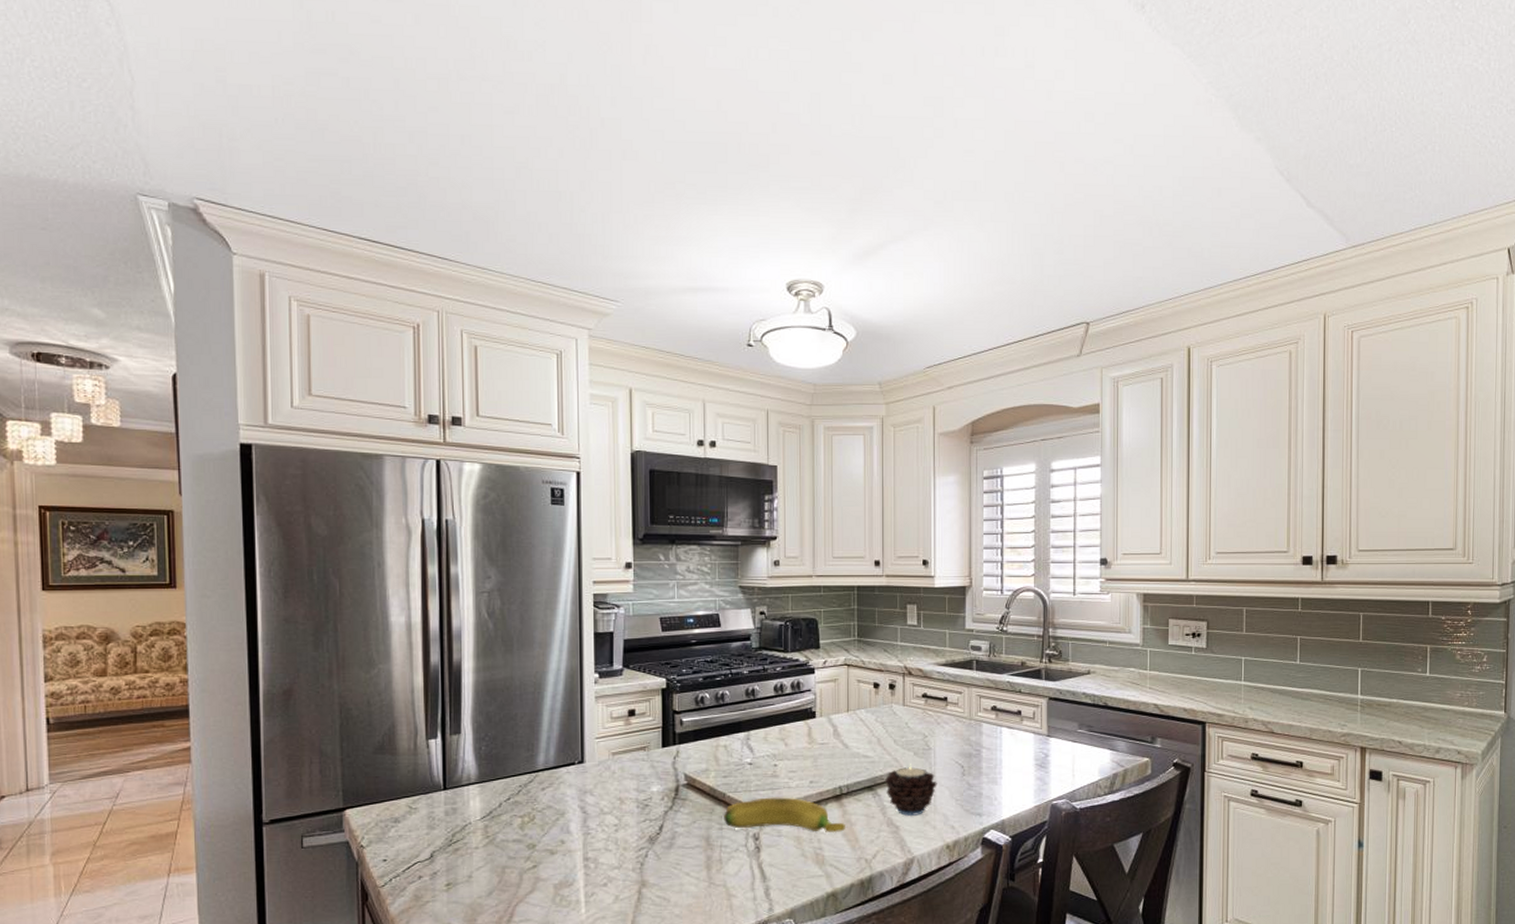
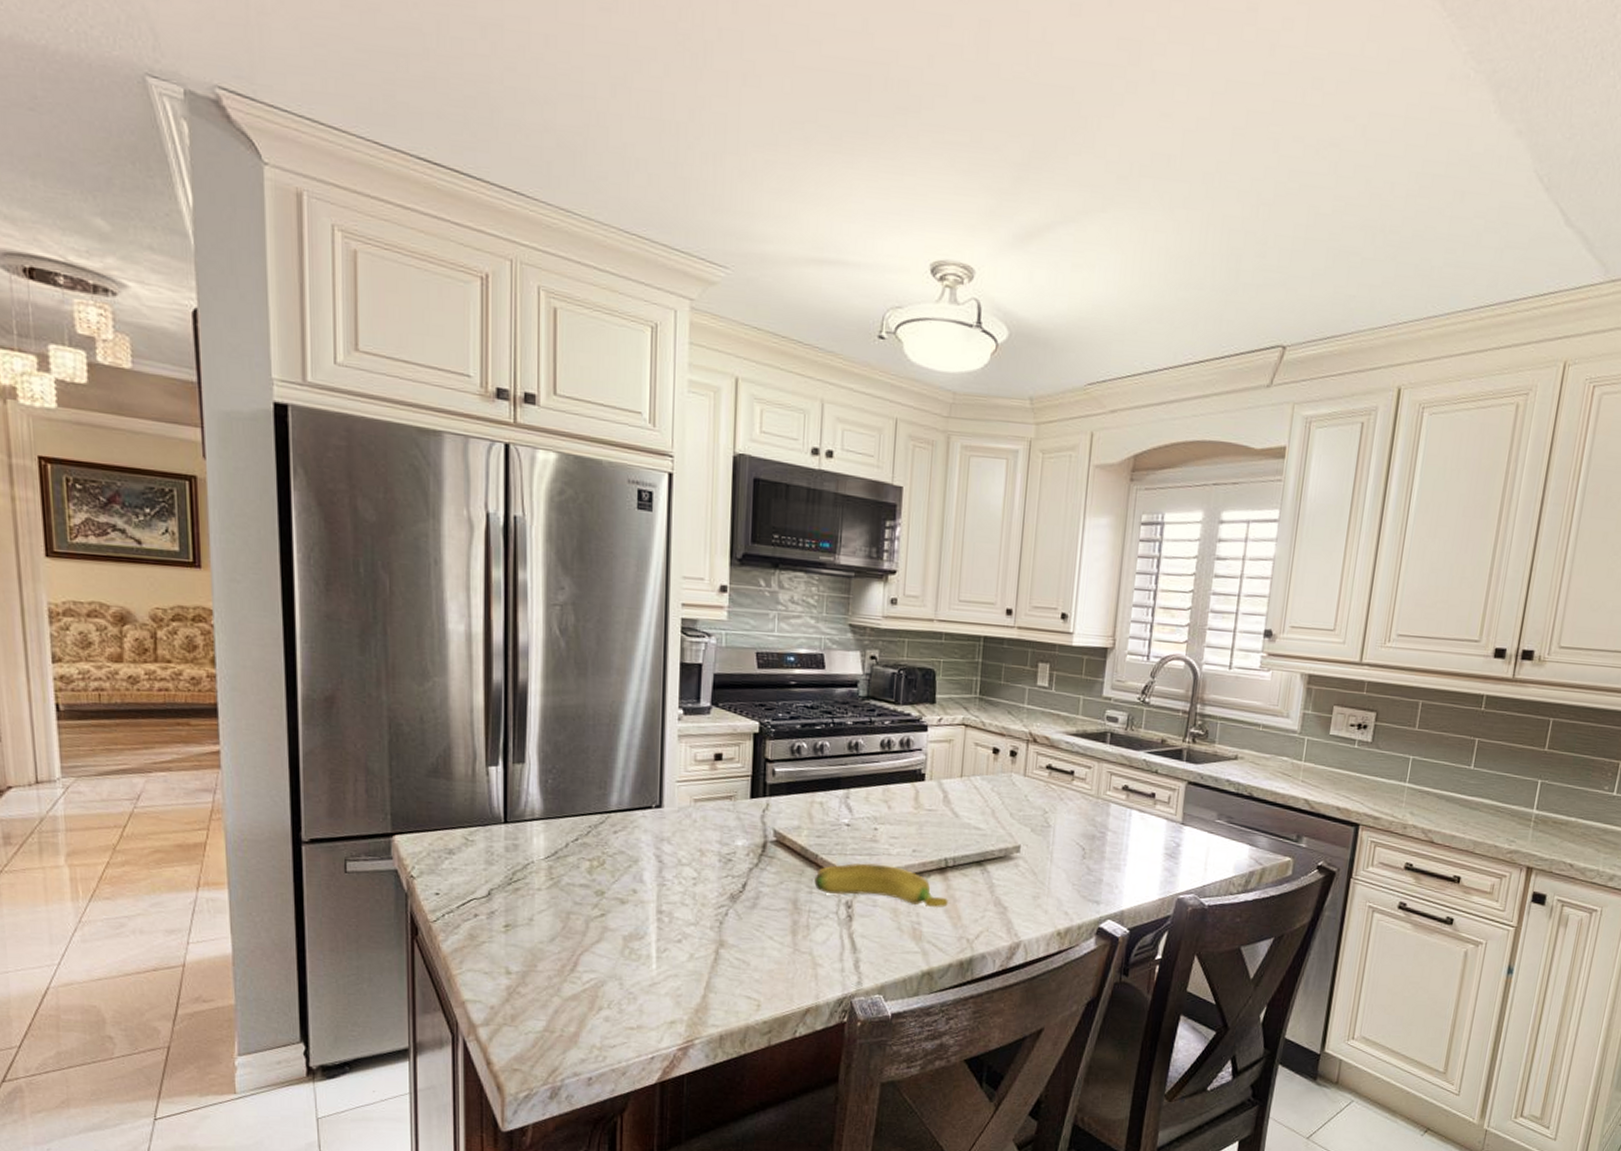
candle: present [885,764,937,817] -> none [996,840,1054,898]

